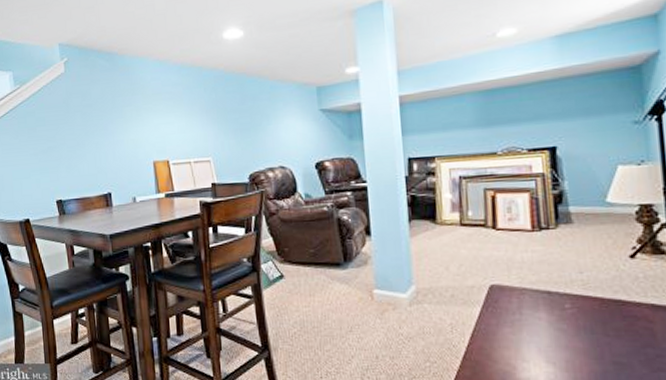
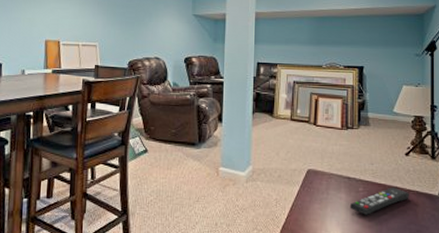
remote control: none [553,301,641,338] -> present [349,187,409,215]

